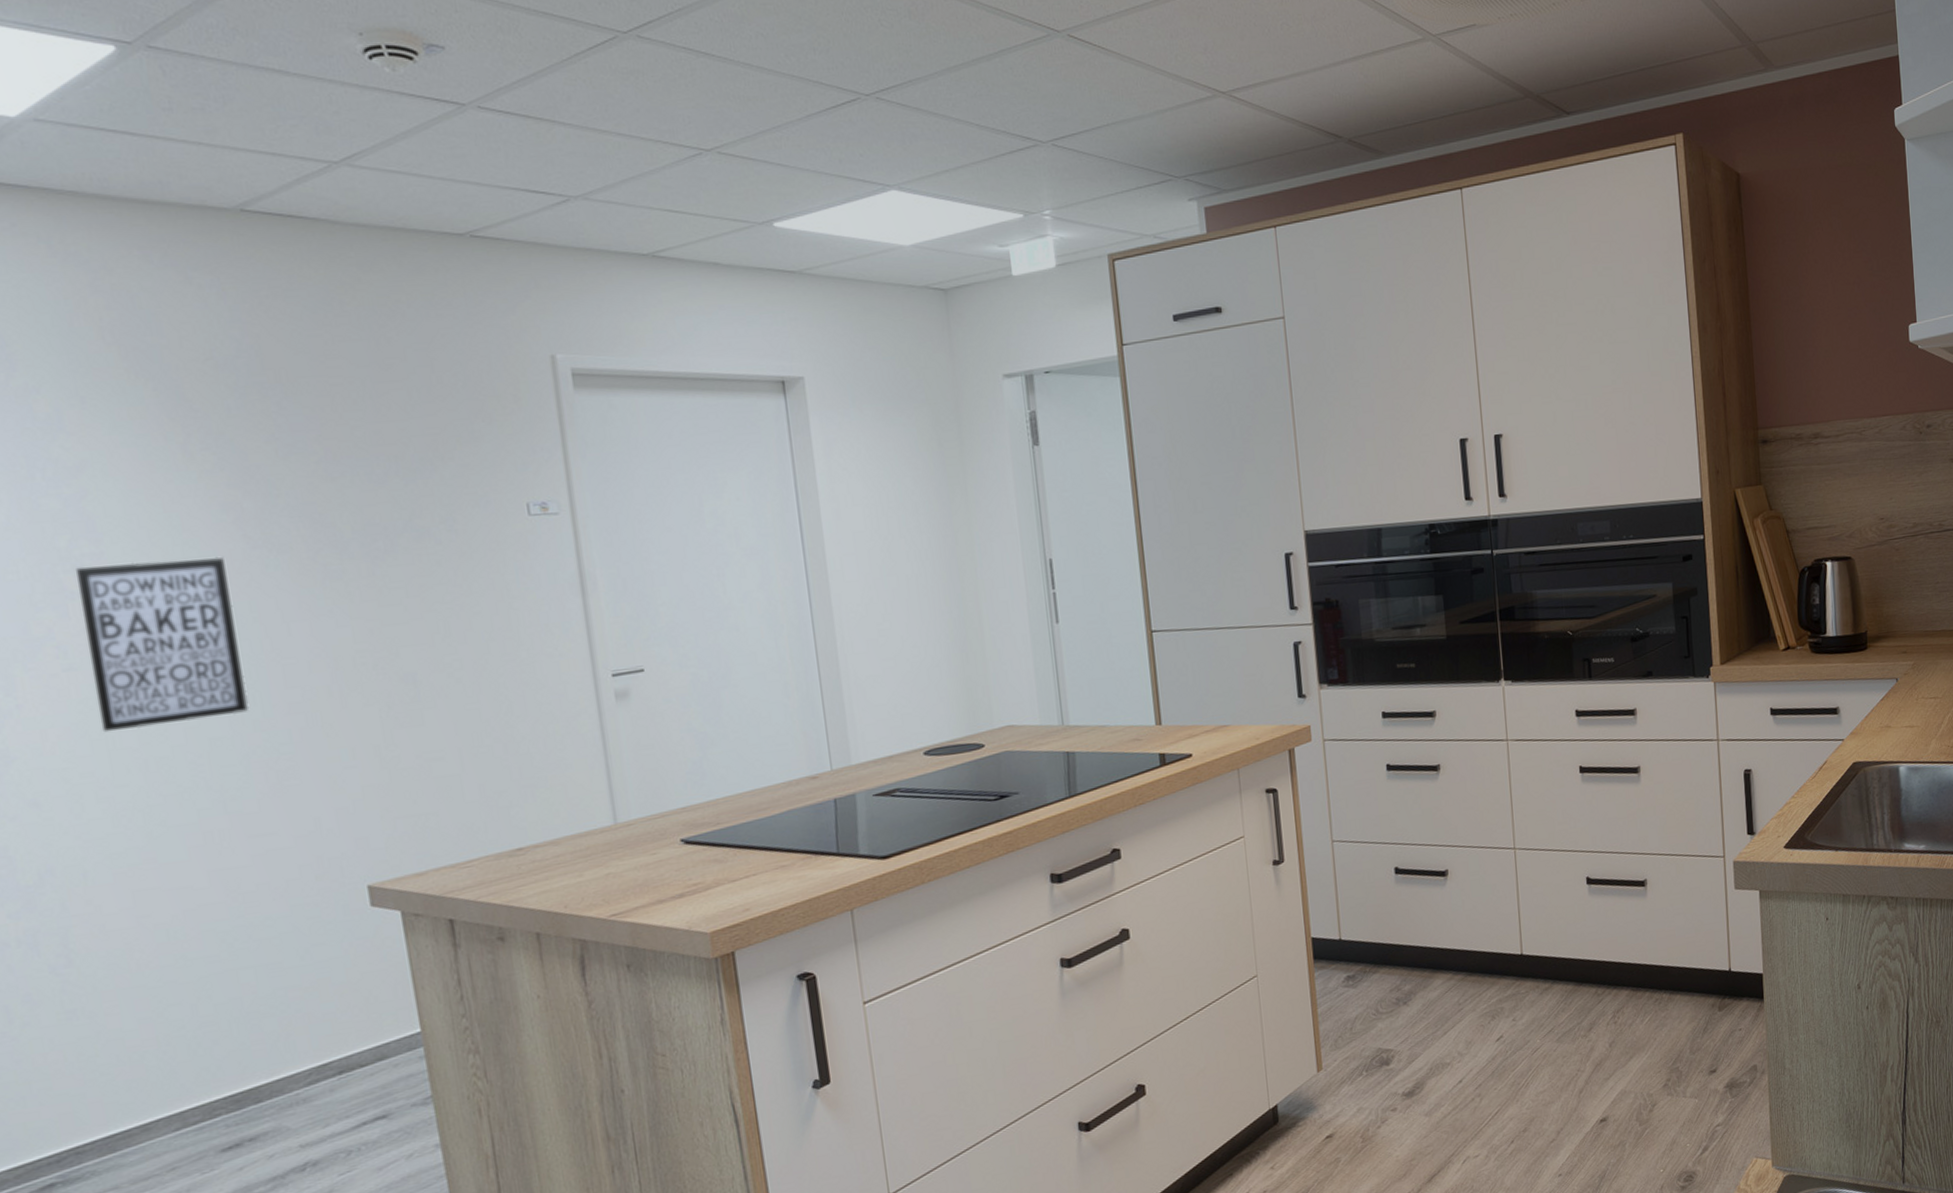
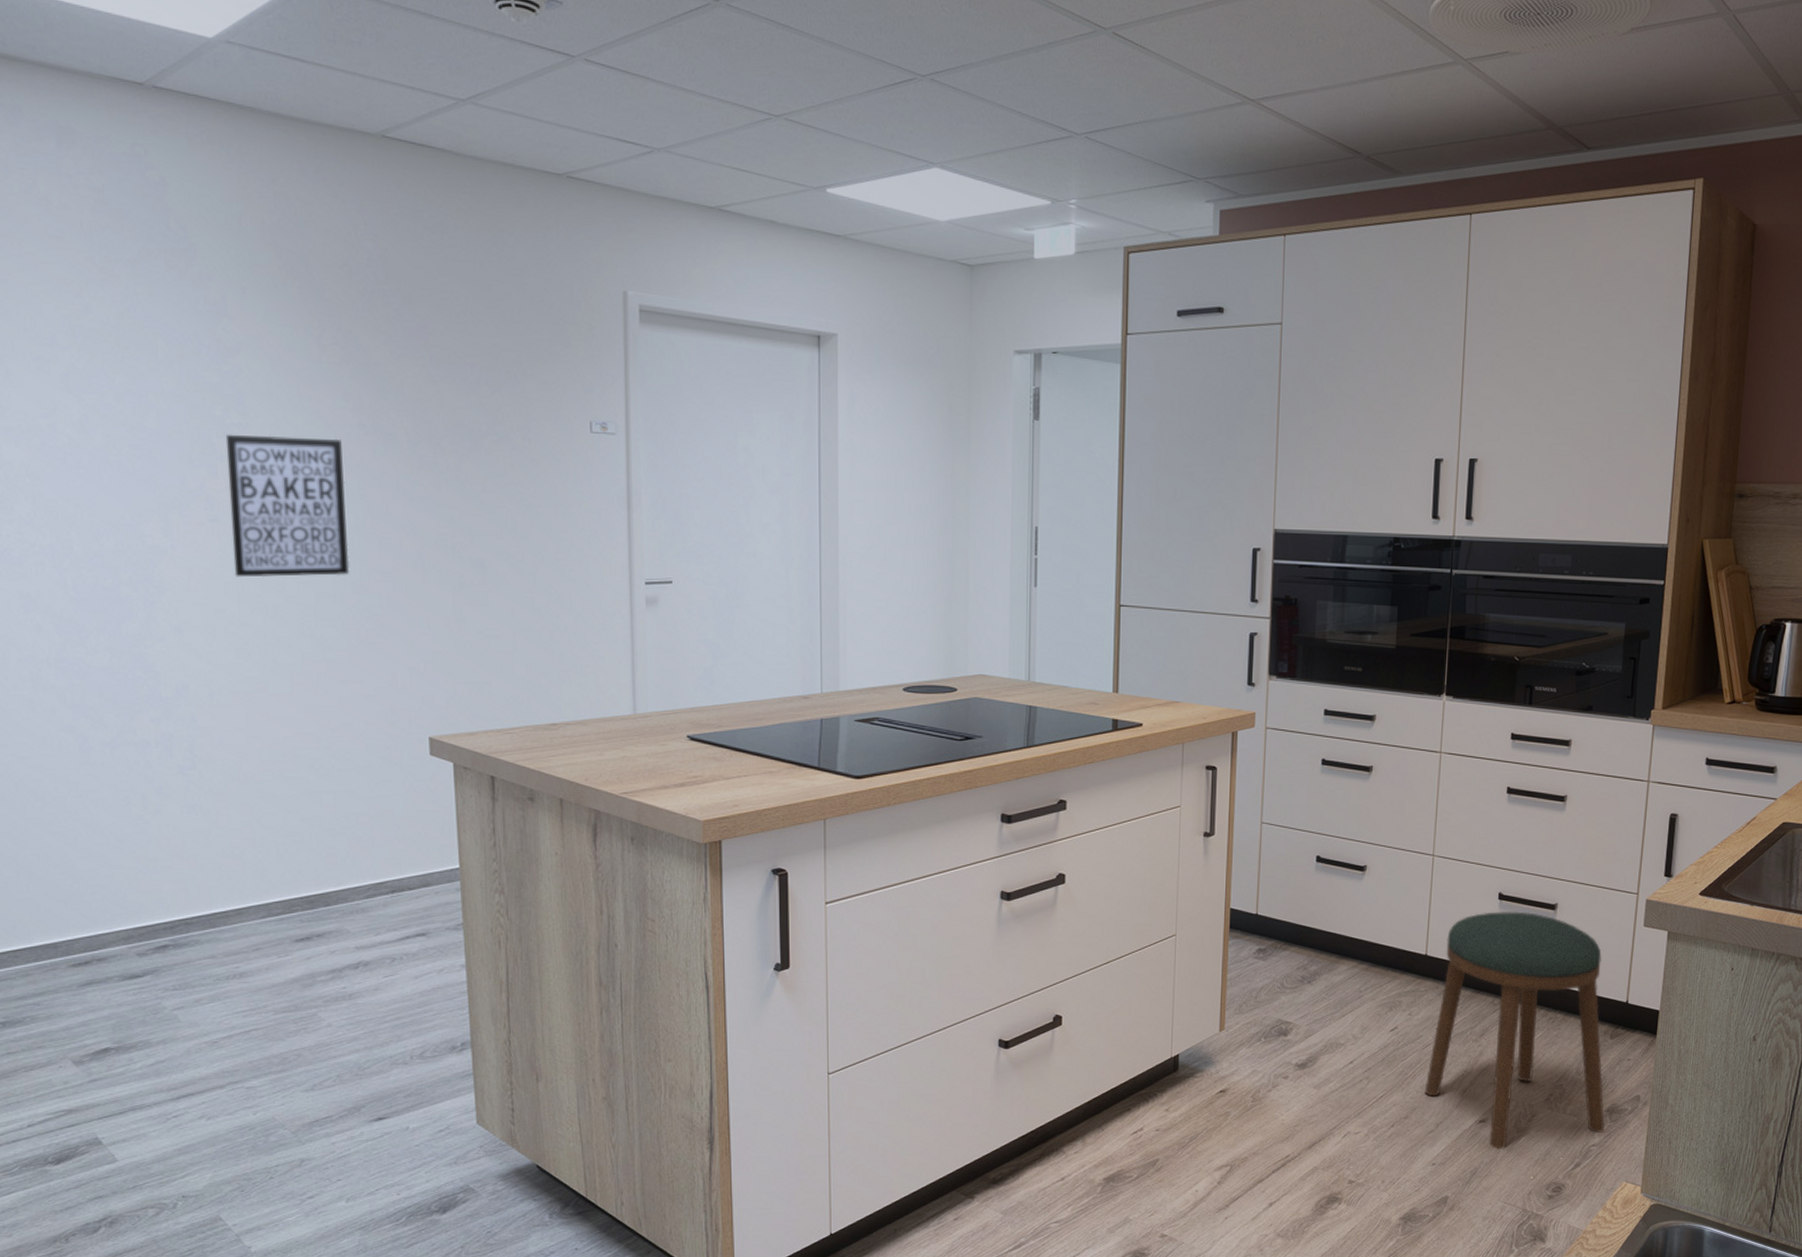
stool: none [1539,892,1727,1148] -> present [1424,911,1605,1150]

